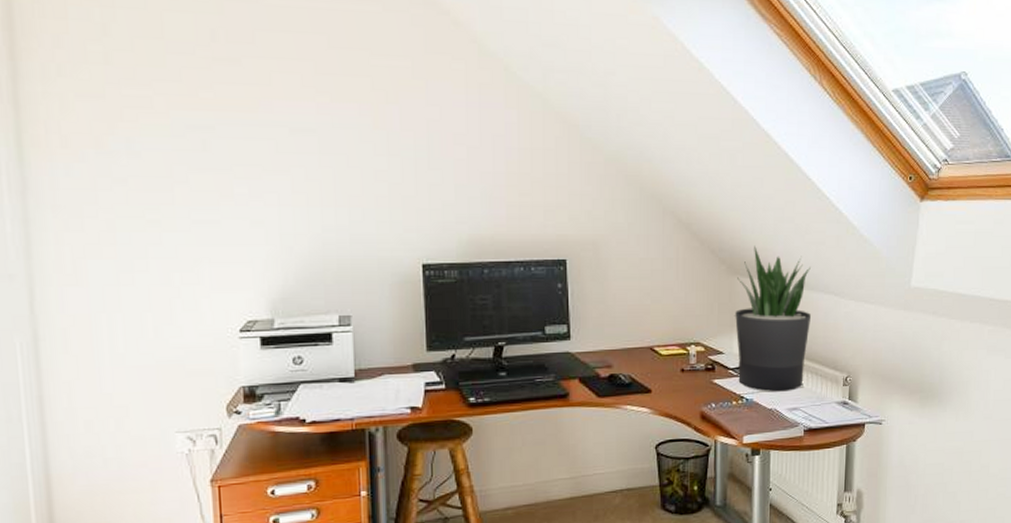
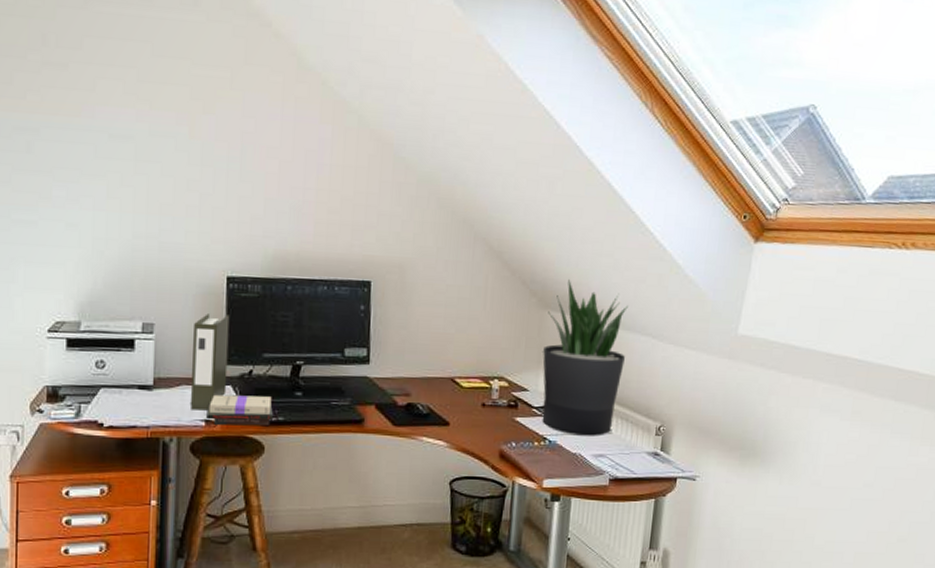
binder: none [392,302,430,398] -> present [191,314,230,411]
books: none [411,379,480,411] -> present [206,394,274,426]

